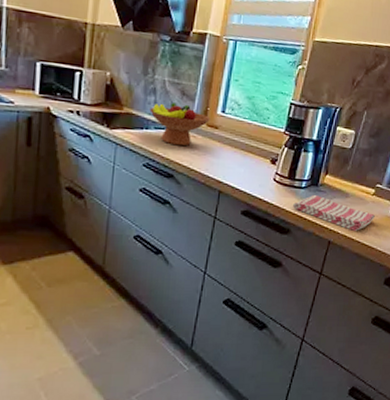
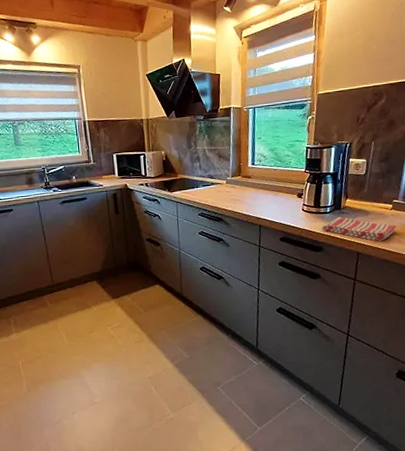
fruit bowl: present [149,103,210,147] -> none [197,164,244,196]

